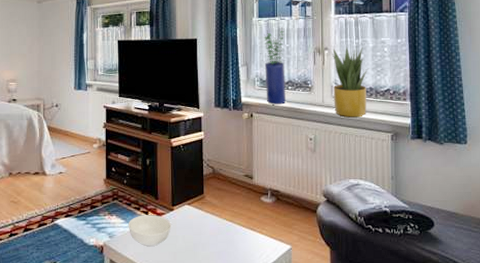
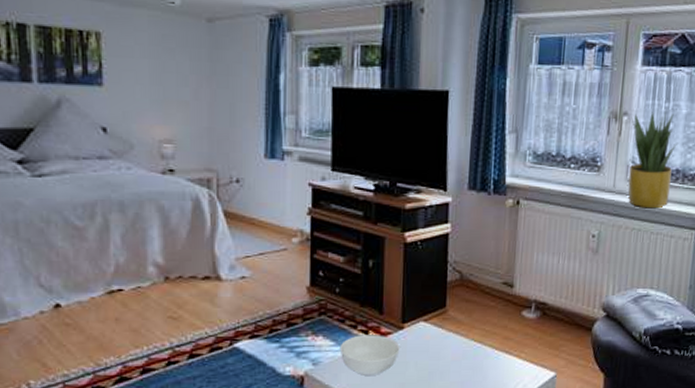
vase: present [264,27,286,106] -> none [539,80,572,190]

